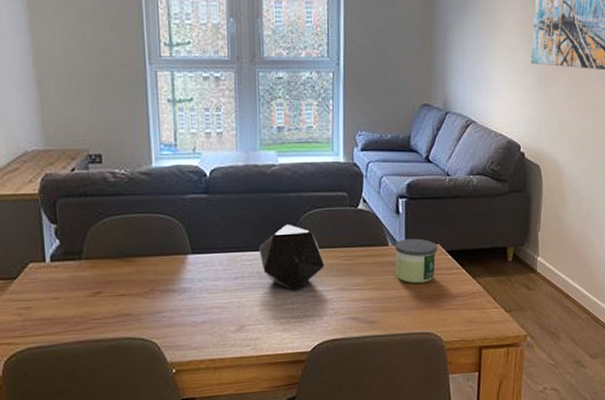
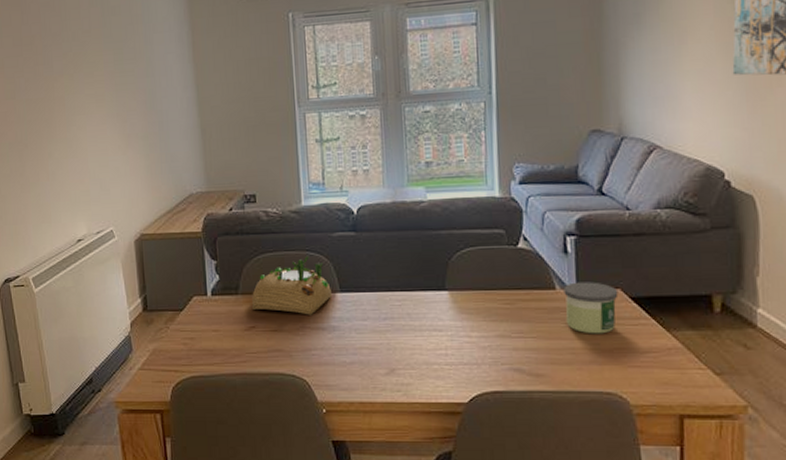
succulent planter: none [97,218,183,278] -> present [252,256,331,315]
decorative tray: present [259,225,324,291] -> none [409,264,481,335]

